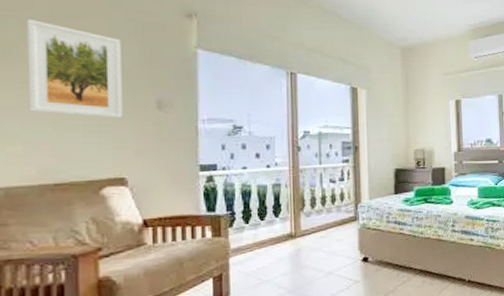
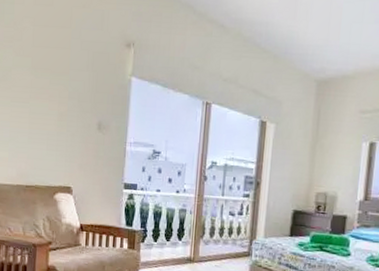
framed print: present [26,19,123,119] -> none [14,49,77,136]

